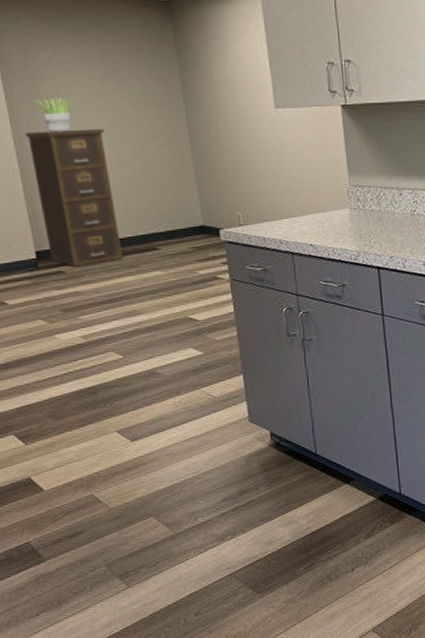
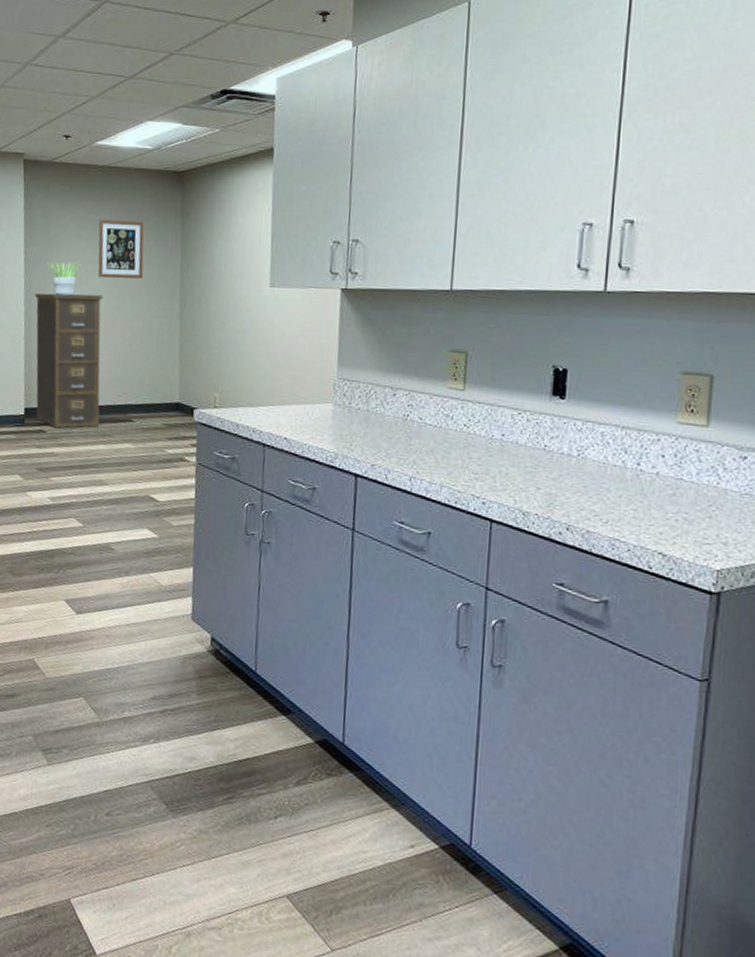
wall art: none [86,52,144,112] -> present [98,220,144,279]

